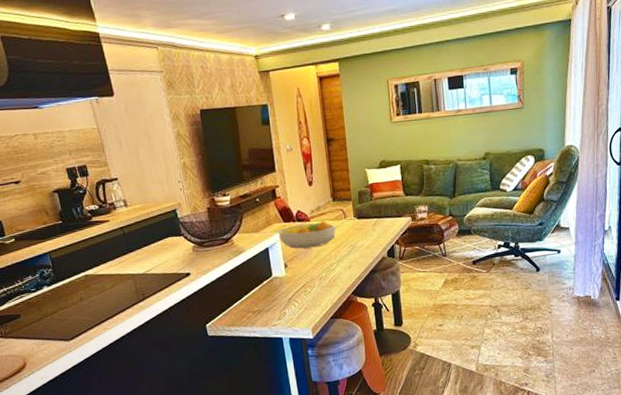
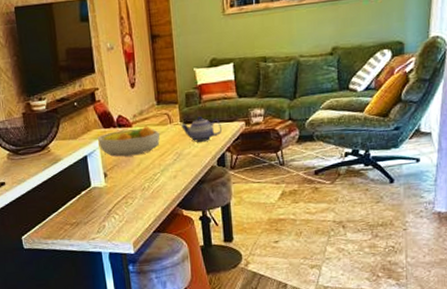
teapot: none [355,211,392,236] -> present [181,115,223,142]

